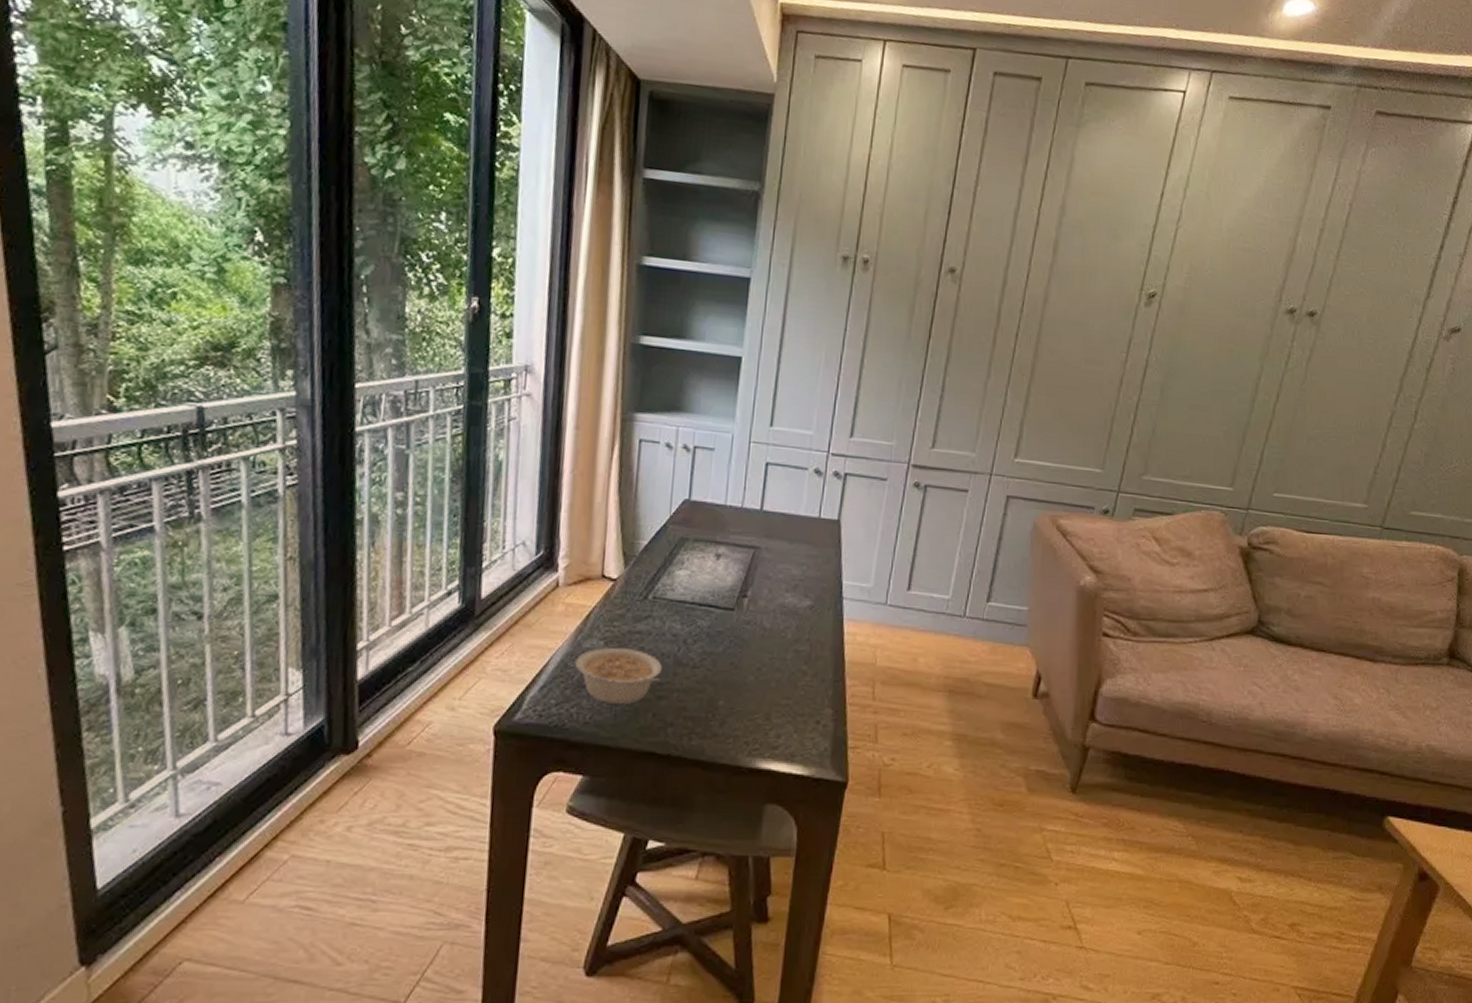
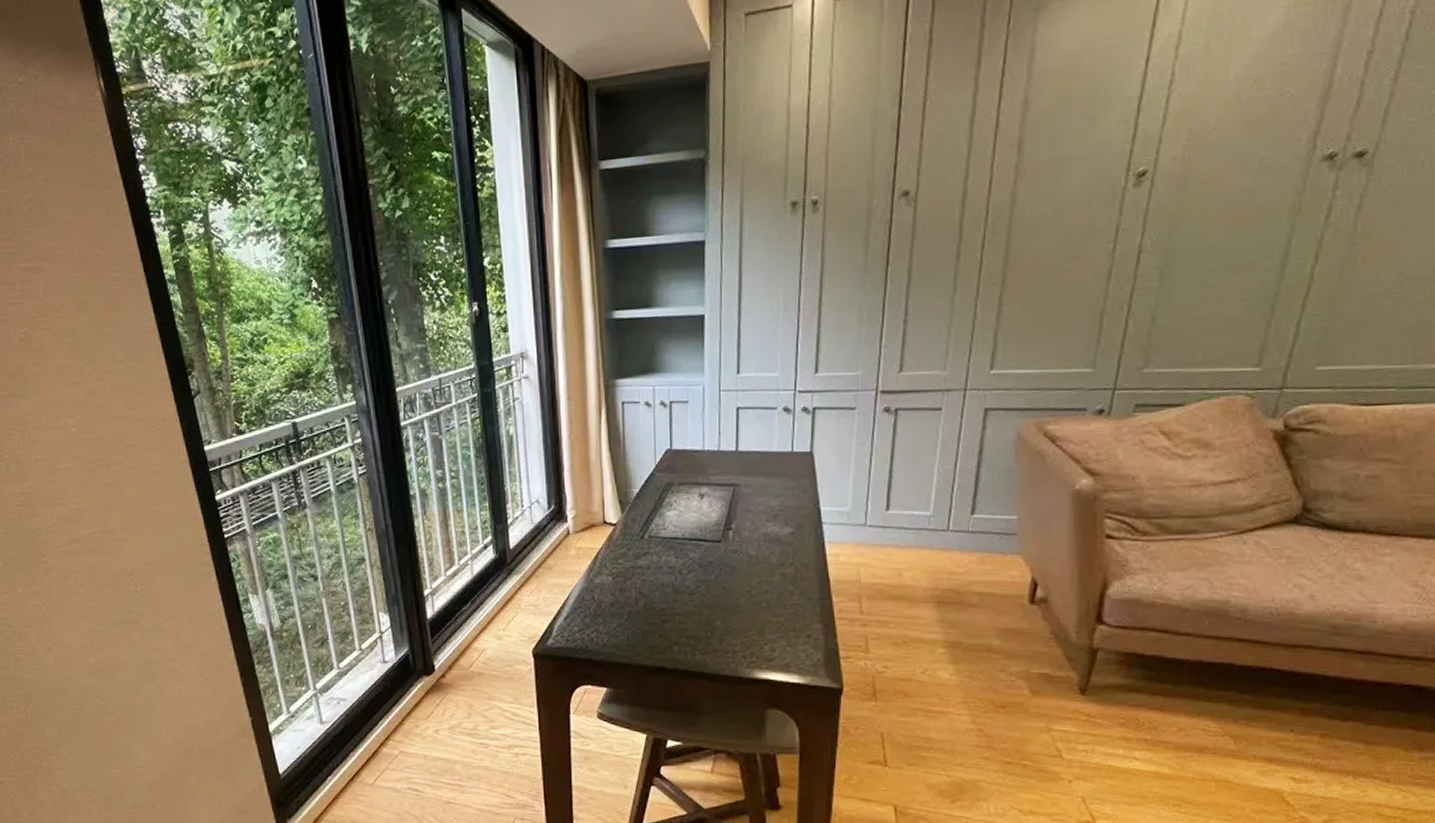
legume: present [574,648,663,704] -> none [589,582,664,628]

